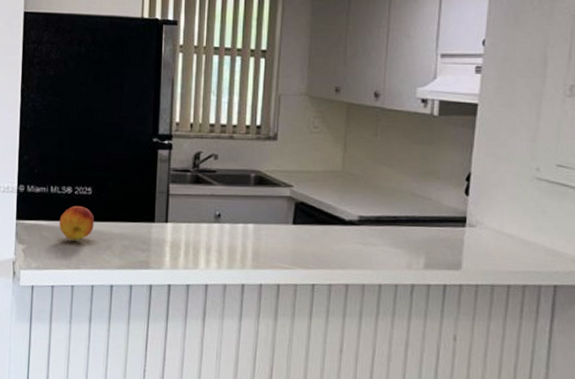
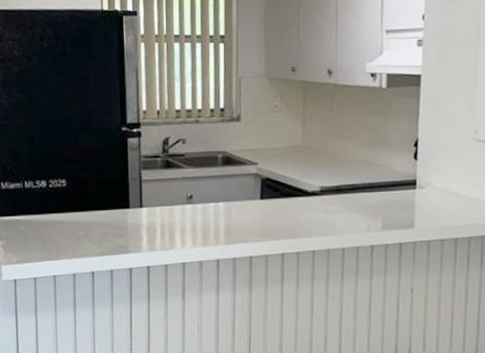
fruit: present [59,205,94,241] -> none [36,198,71,233]

